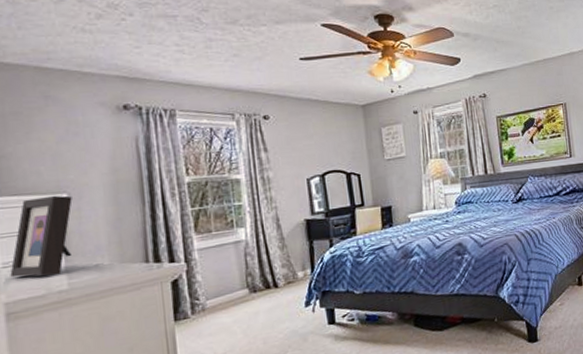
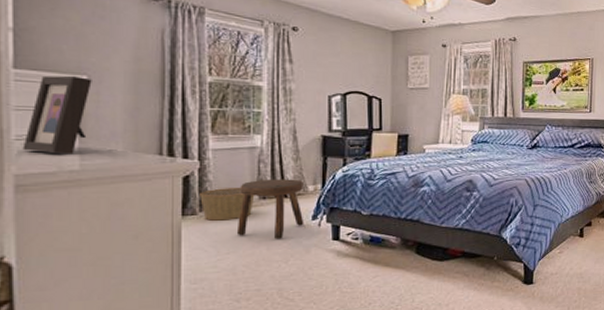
basket: none [190,283,246,323] -> present [200,187,255,221]
stool: none [229,267,298,334] -> present [236,179,304,239]

